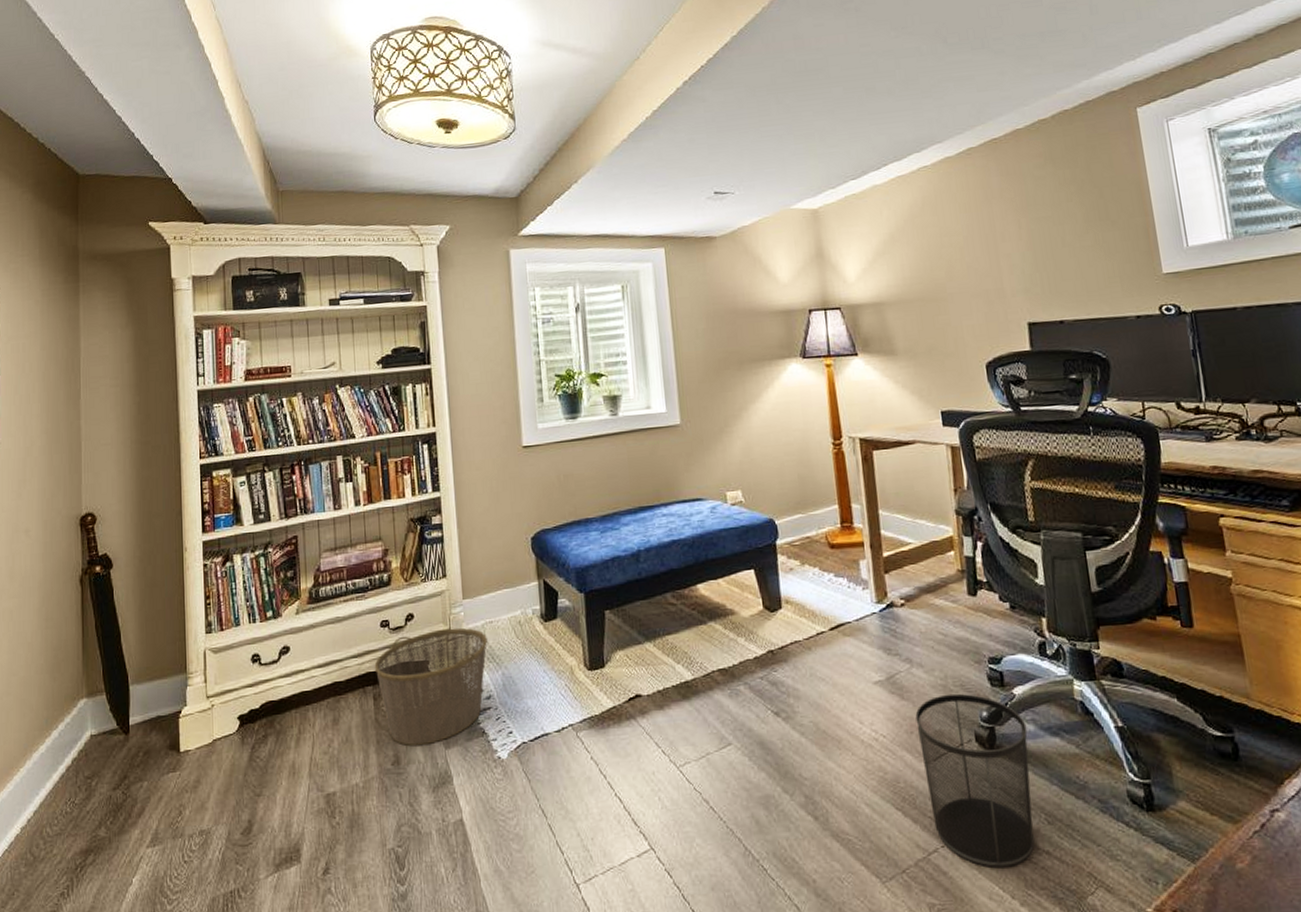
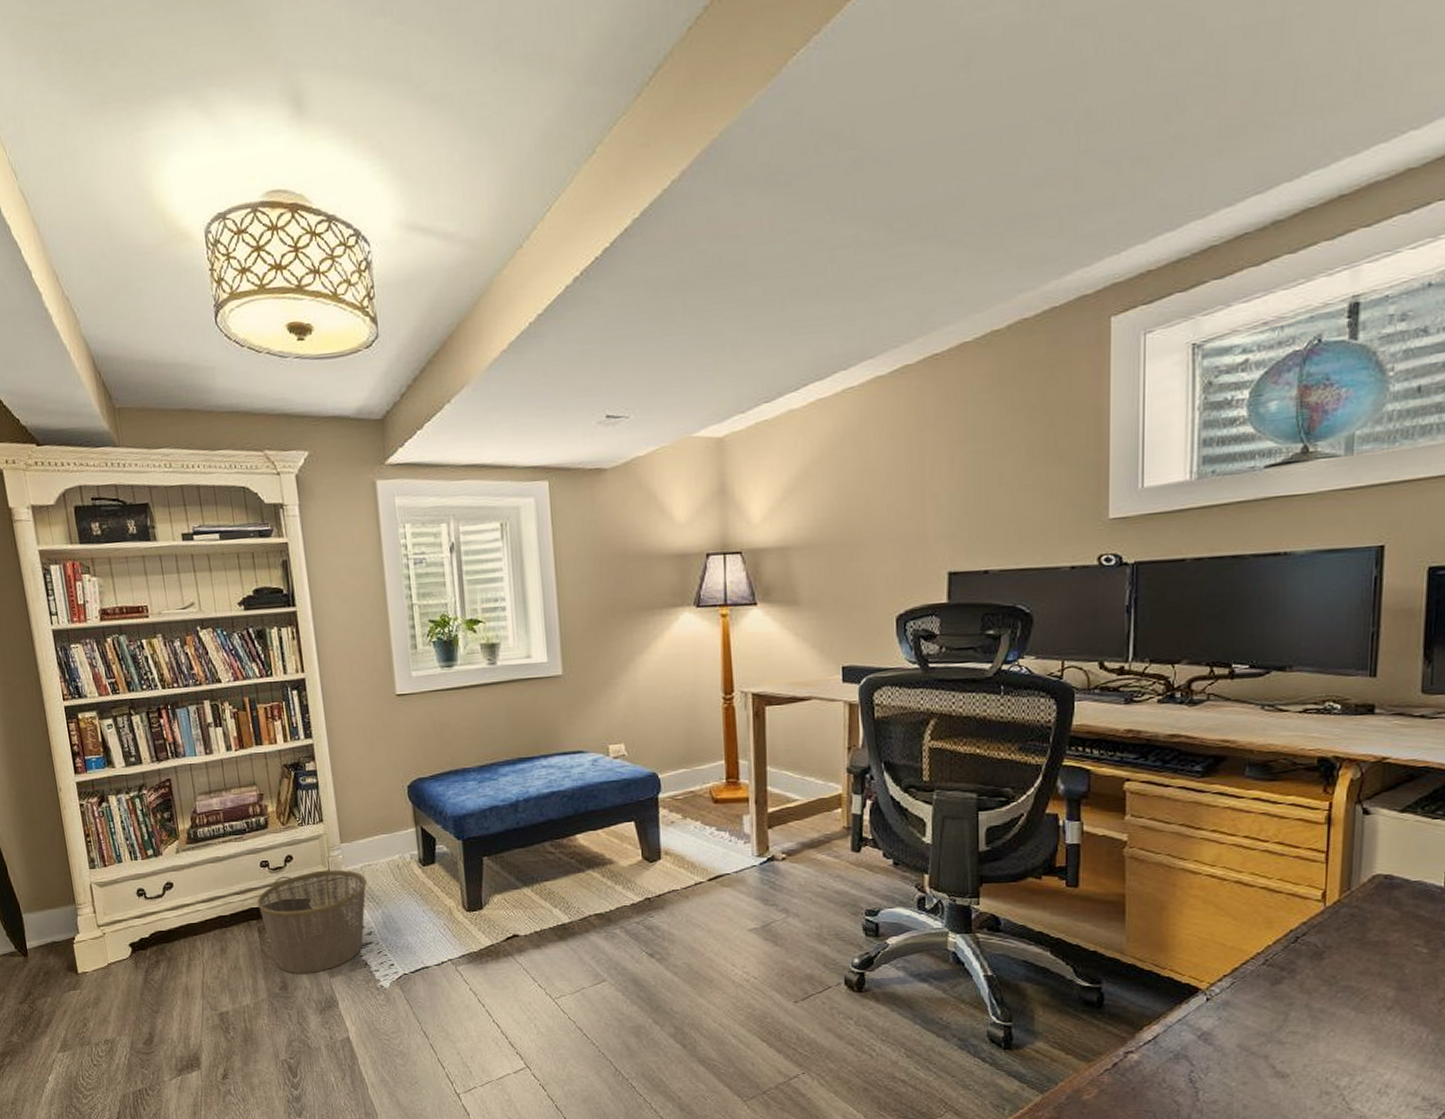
waste bin: present [915,693,1035,868] -> none [787,941,897,1093]

